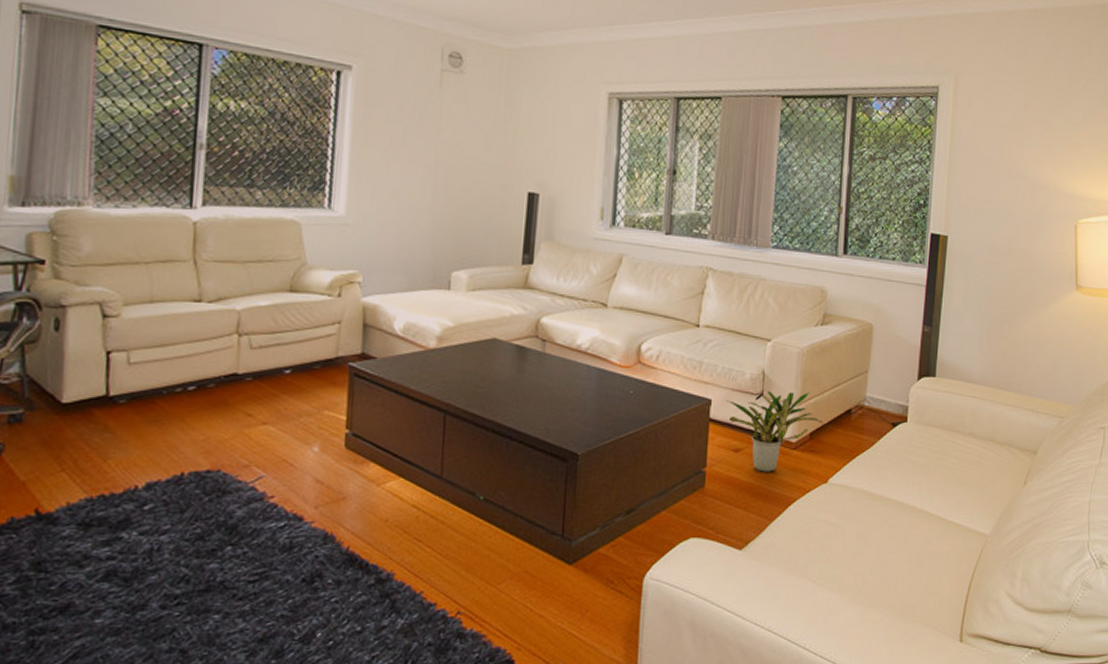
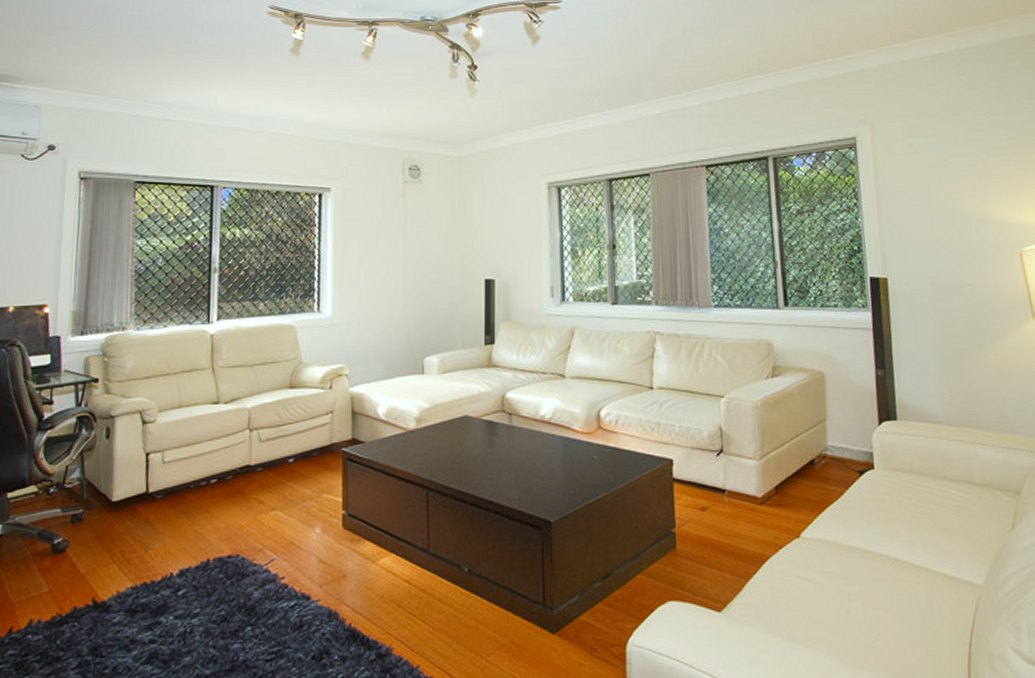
potted plant: present [726,391,823,472] -> none [687,445,787,530]

